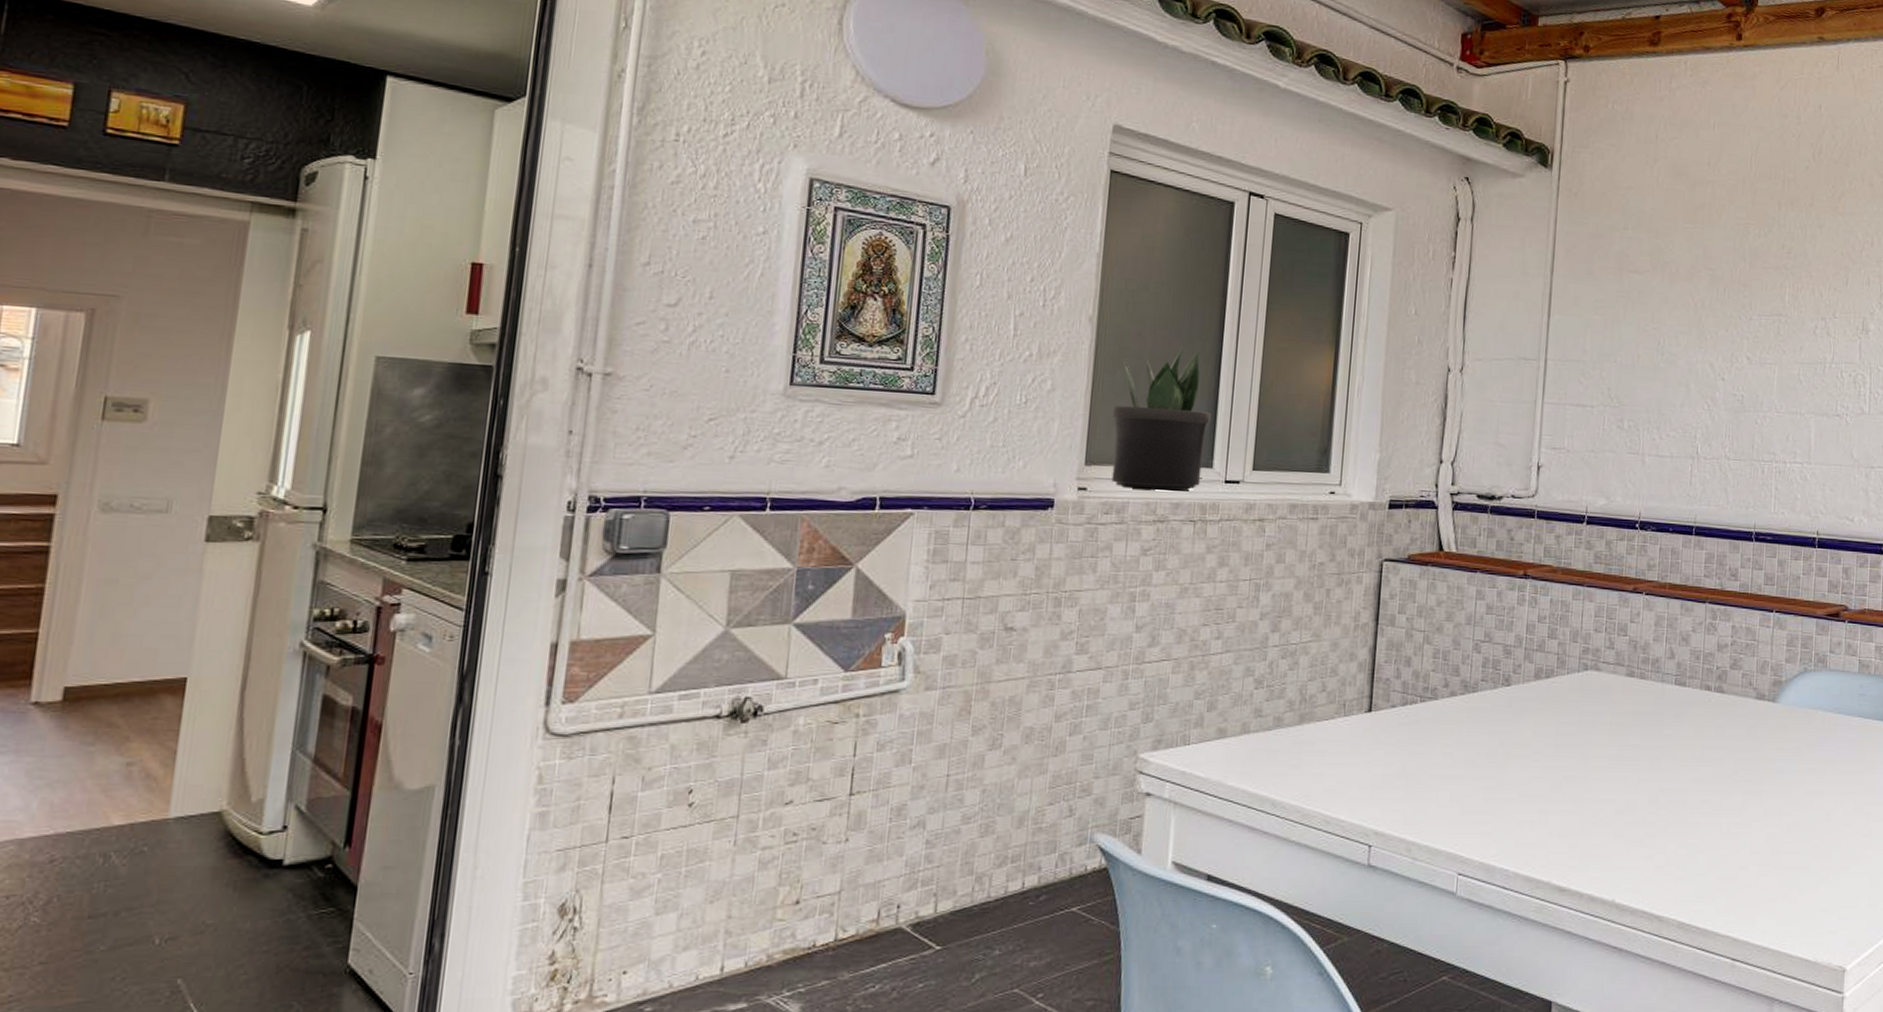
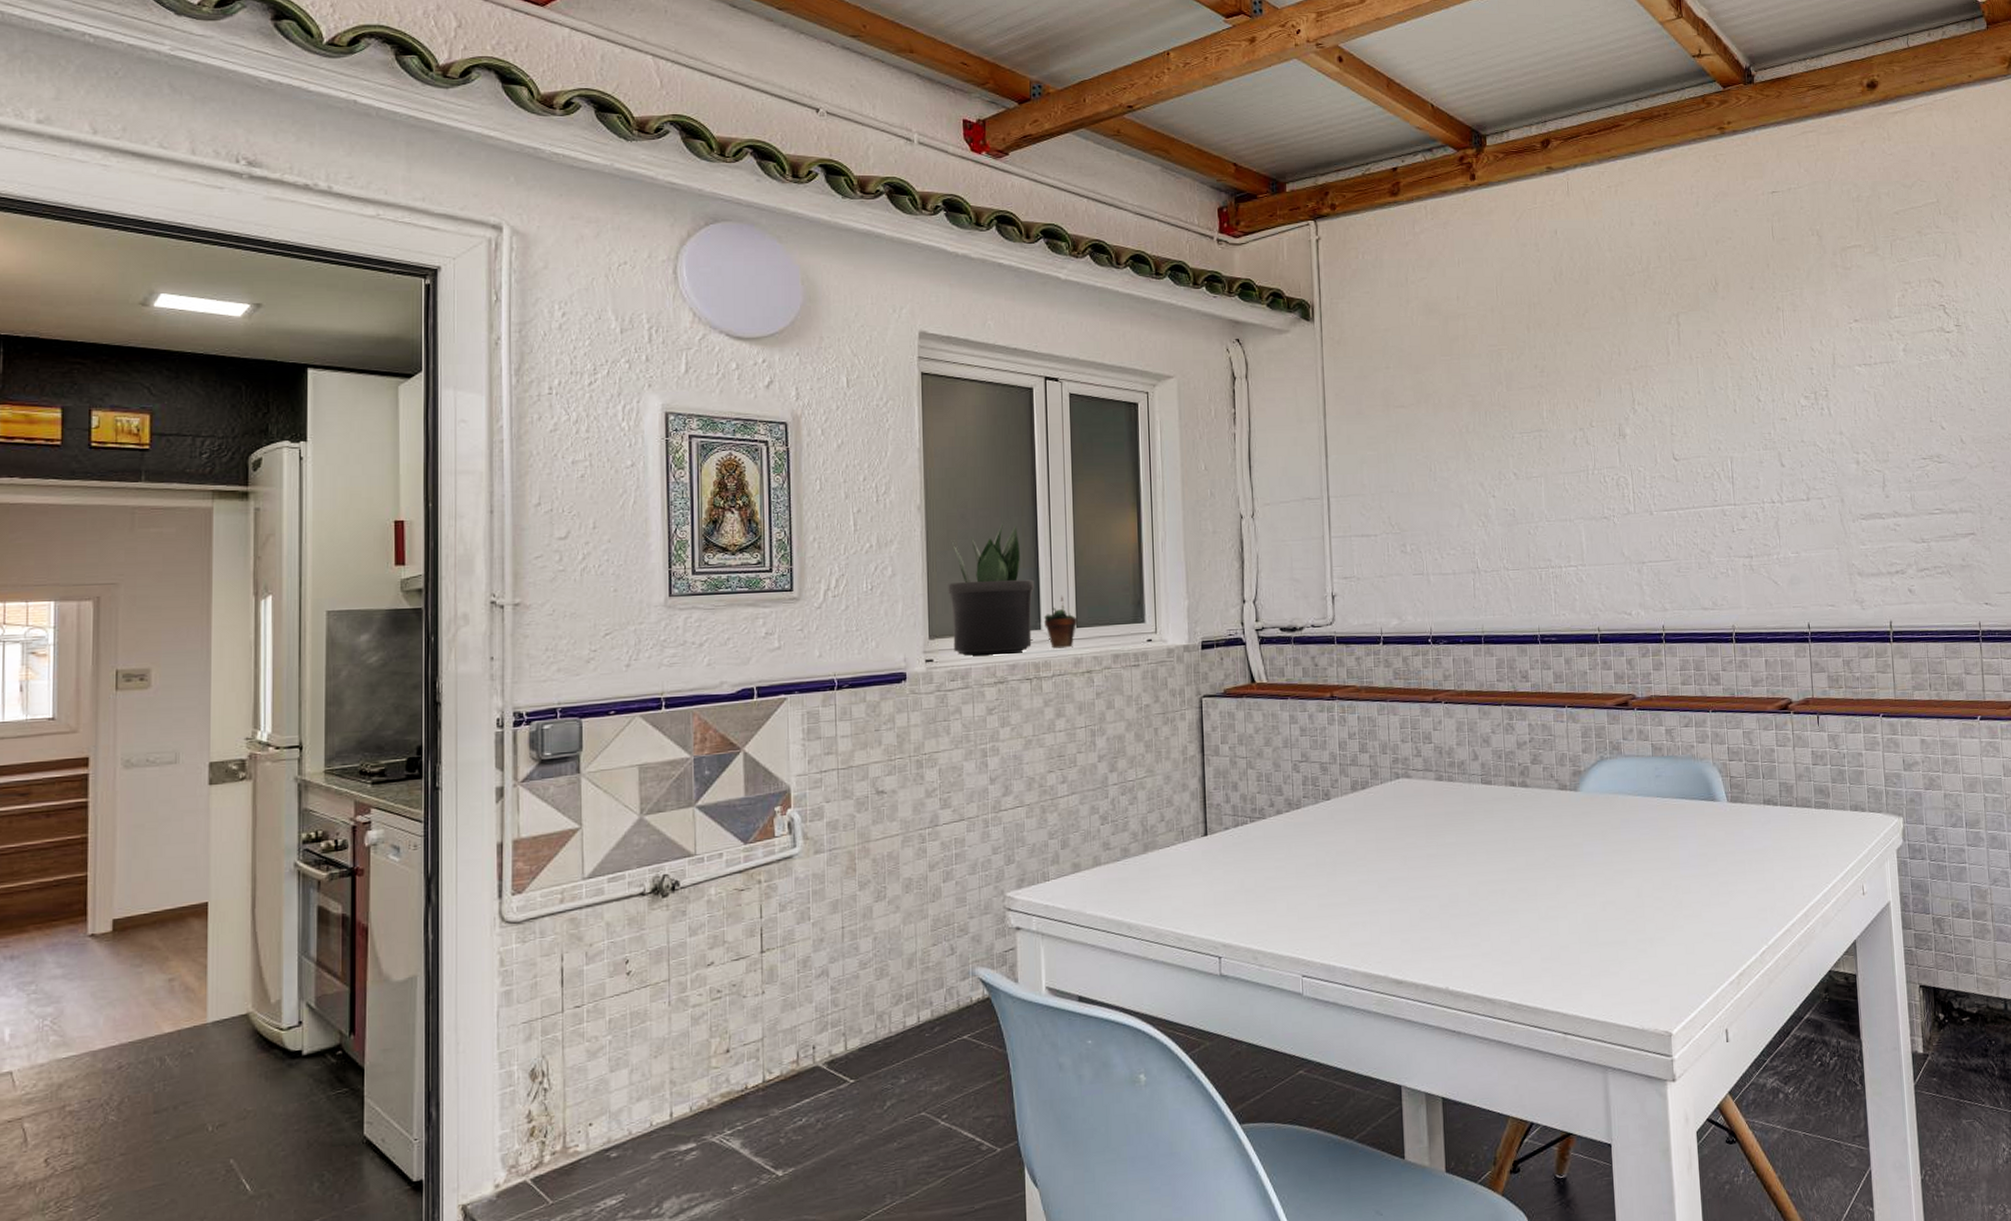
succulent plant: none [1217,433,1255,492] -> present [1044,595,1078,649]

